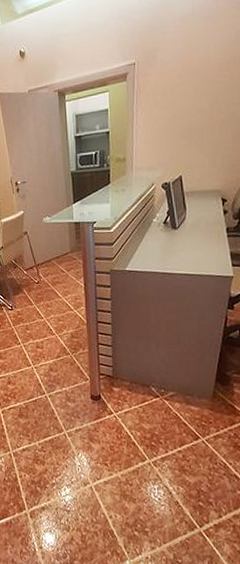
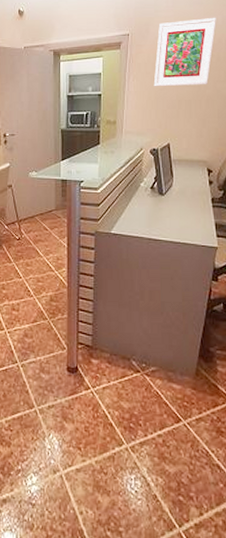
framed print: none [163,33,229,118] -> present [153,18,216,87]

